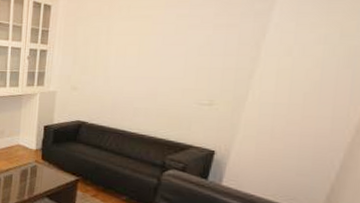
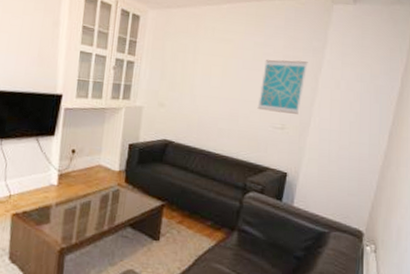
wall art: none [179,29,247,88] -> present [257,60,308,114]

